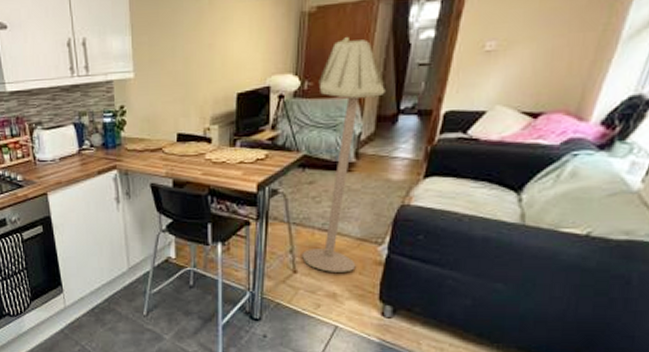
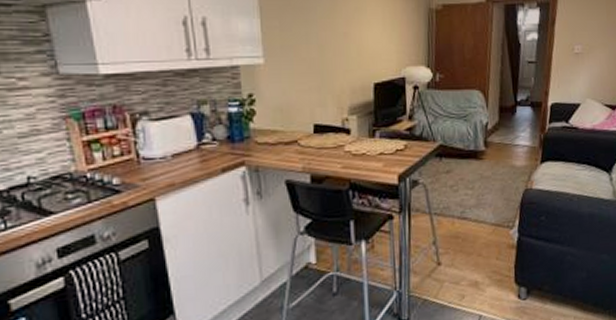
floor lamp: present [302,37,385,272] -> none [444,35,504,261]

